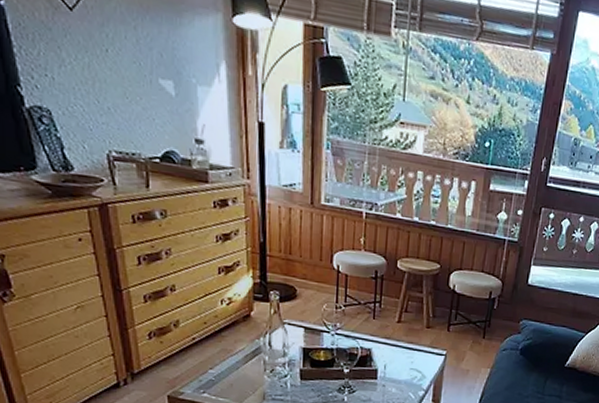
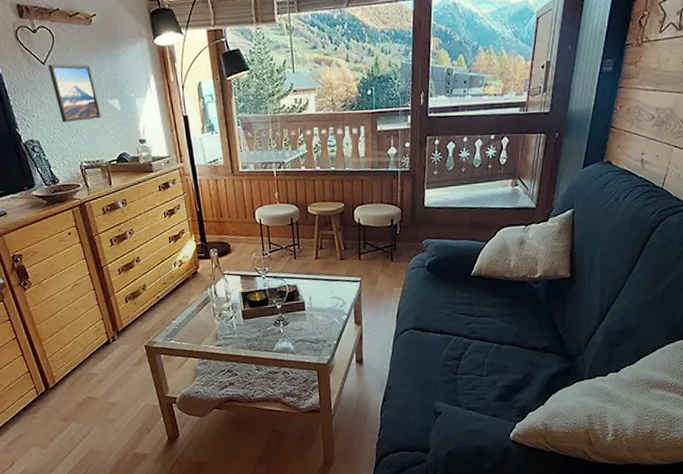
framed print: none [76,12,146,100] -> present [47,64,101,122]

